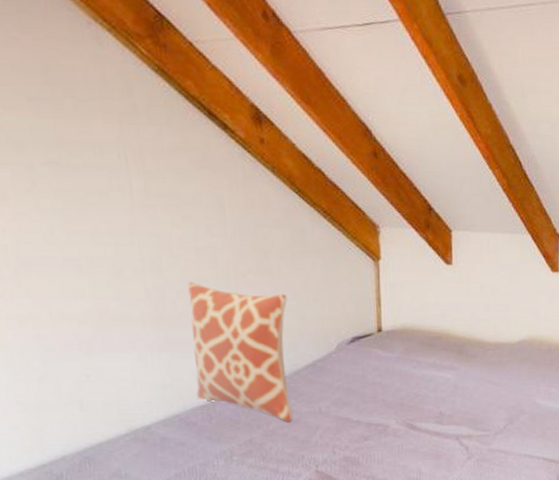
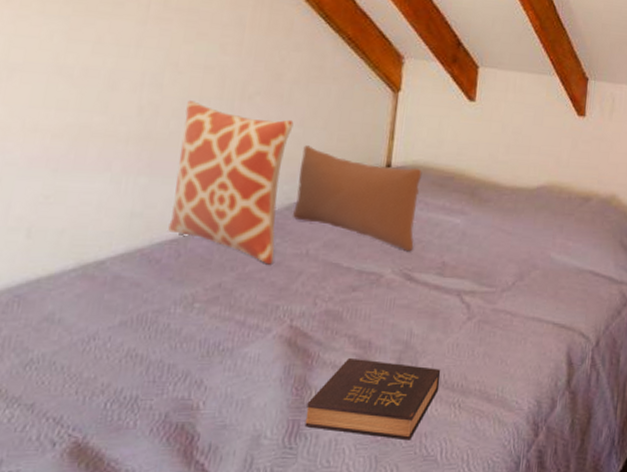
pillow: none [300,316,412,405] -> present [293,145,422,252]

